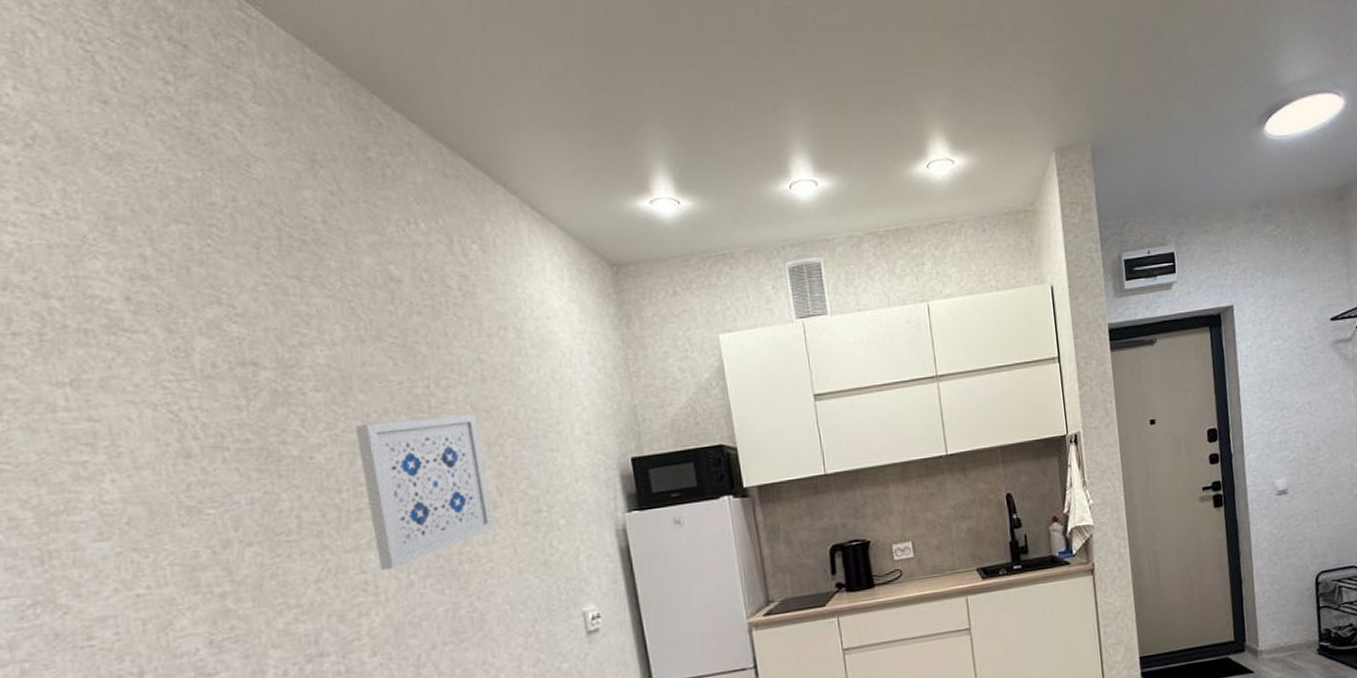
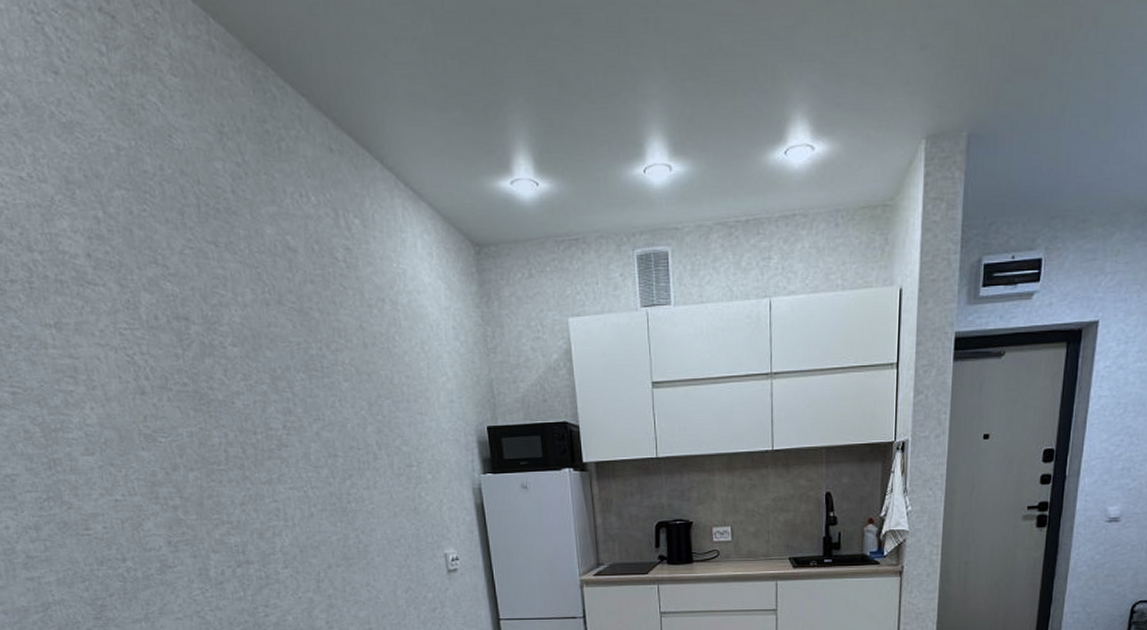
wall art: present [354,414,494,570] -> none [264,376,375,501]

